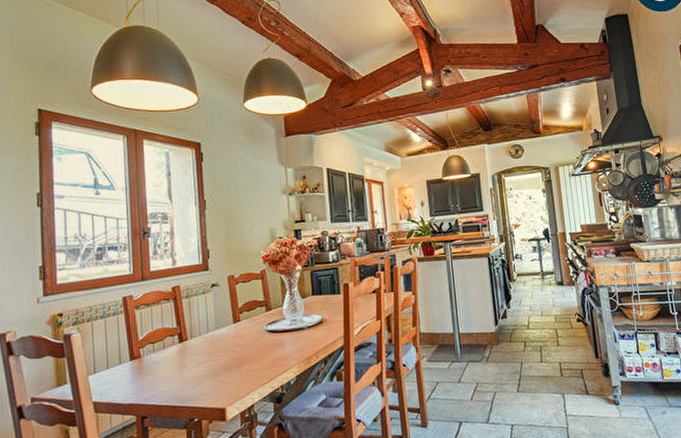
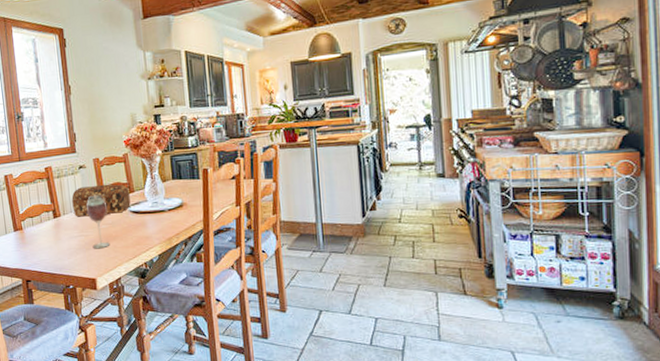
bread loaf: none [201,302,267,340] -> present [72,184,131,217]
wineglass: none [217,314,243,375] -> present [86,194,110,249]

